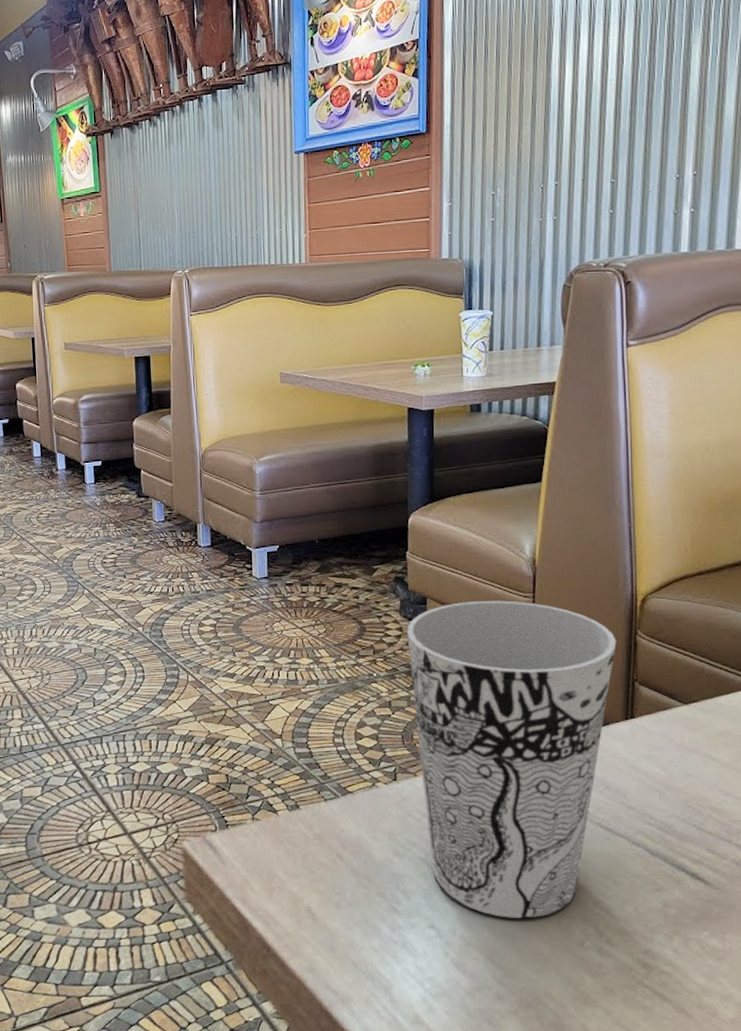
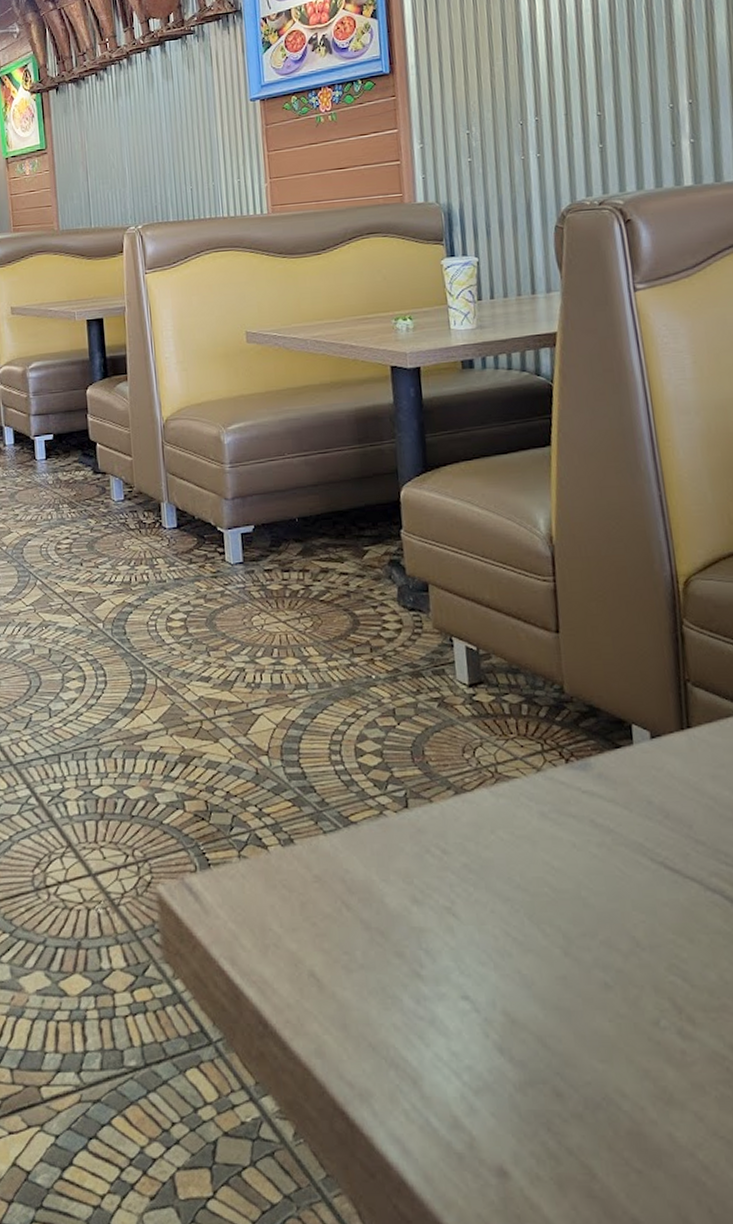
cup: present [407,600,616,918] -> none [408,585,660,987]

